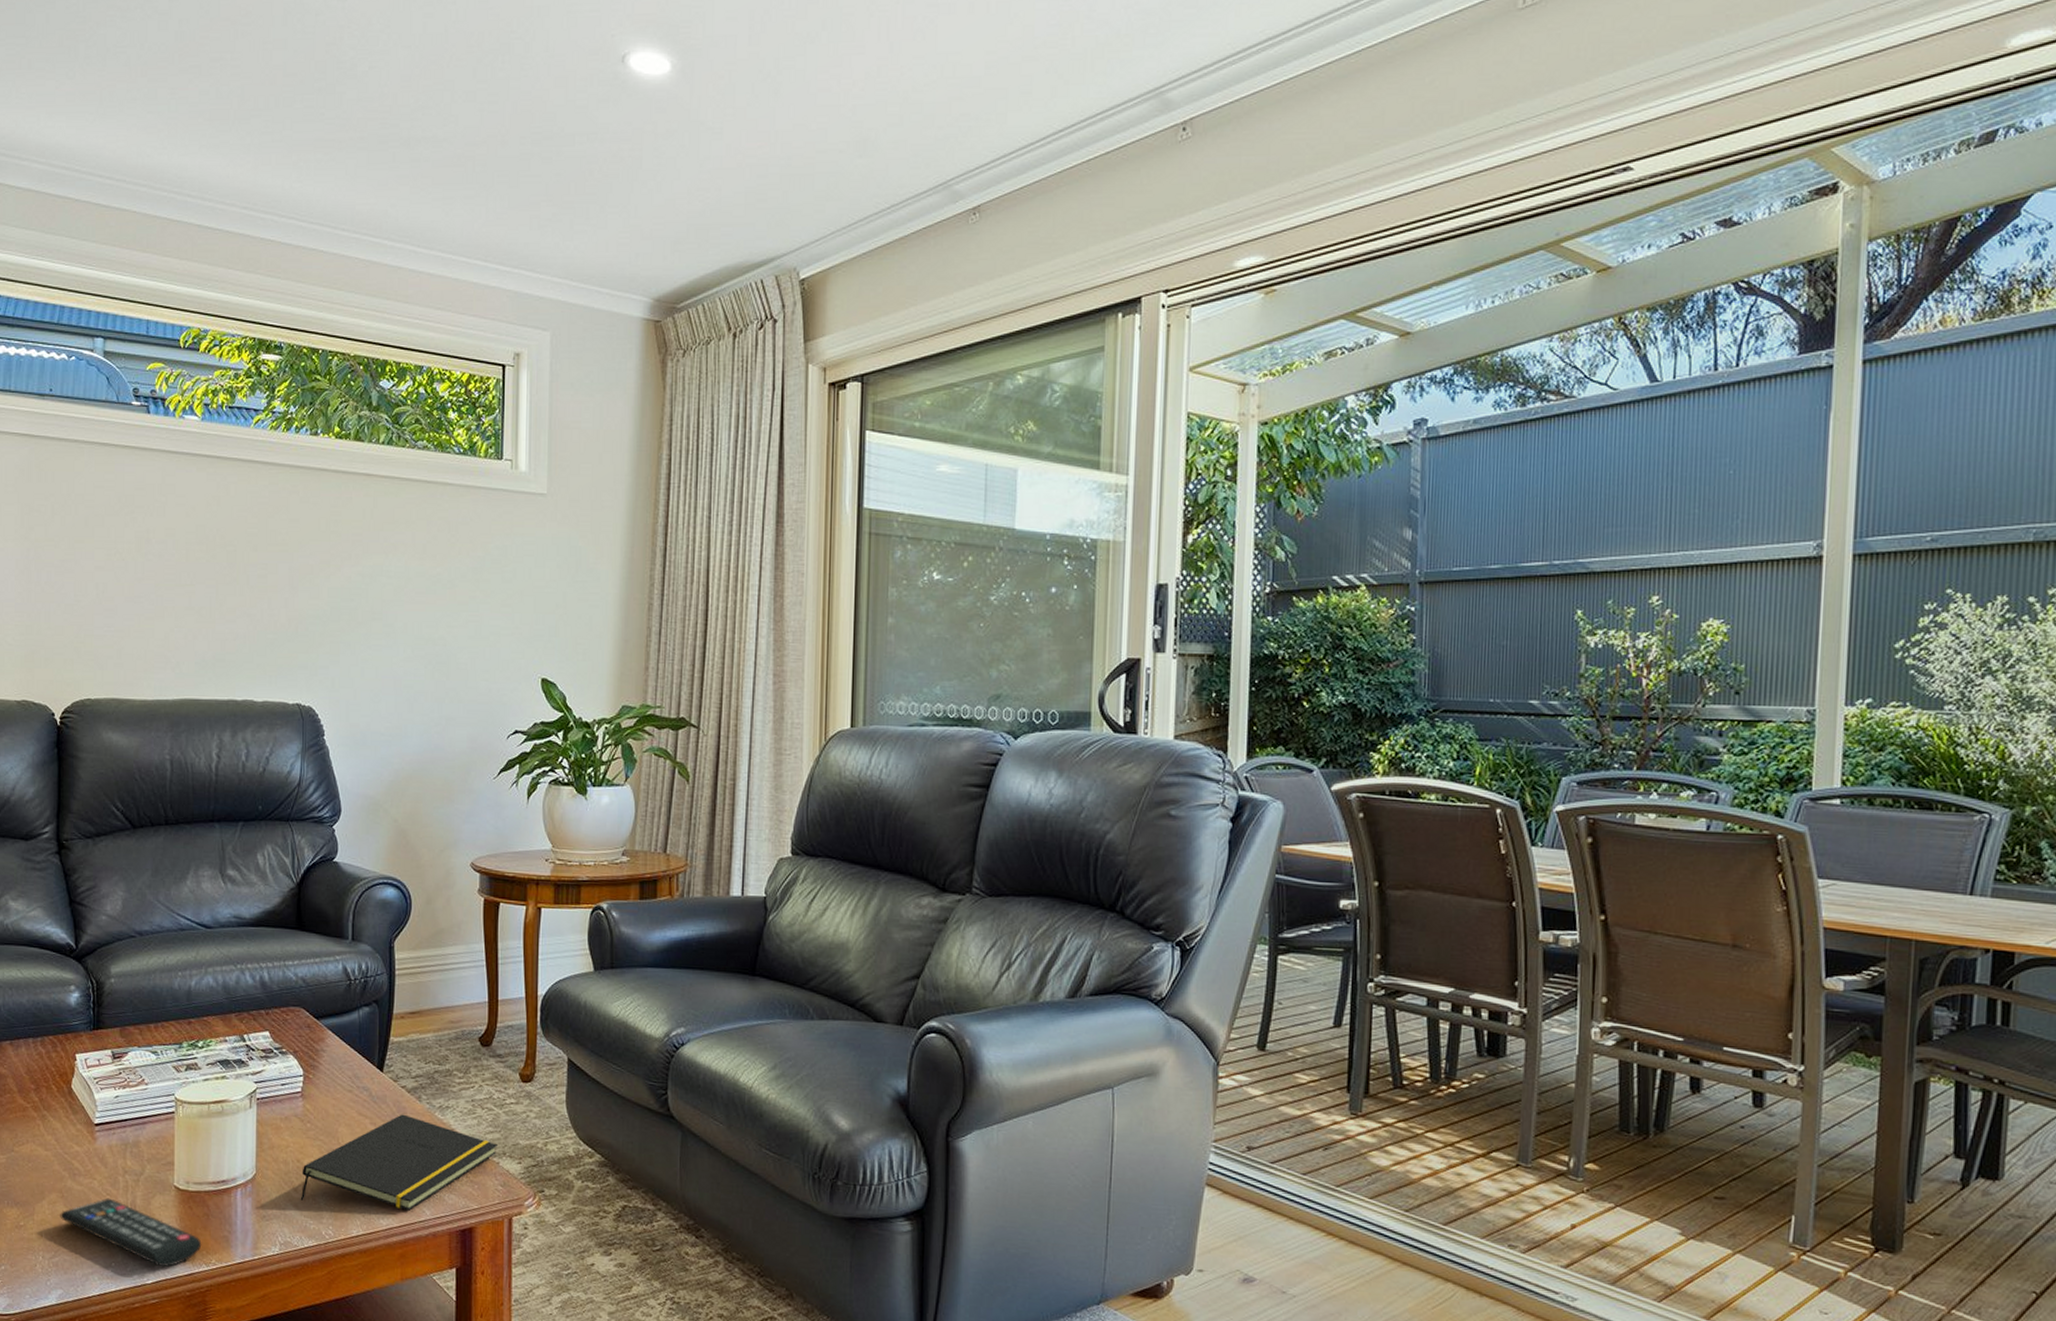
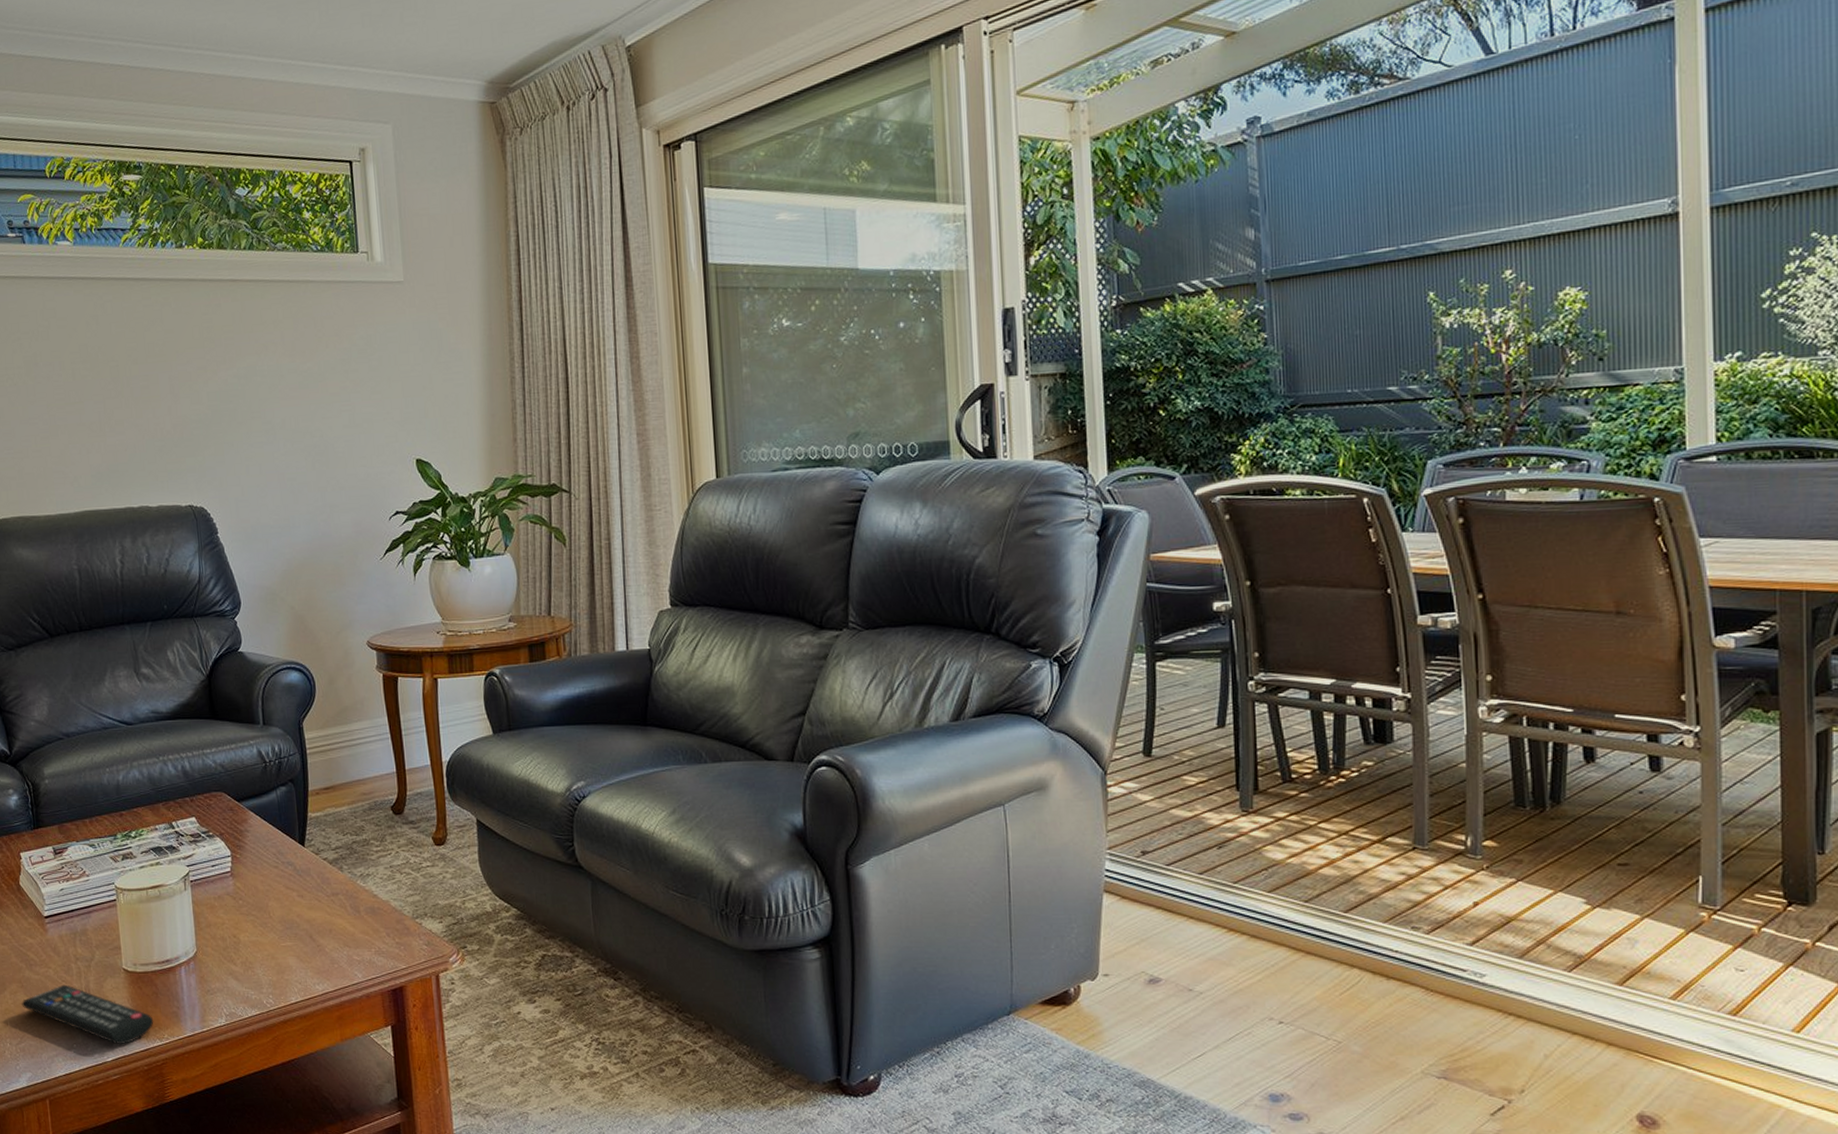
notepad: present [300,1114,497,1211] -> none [239,885,418,975]

